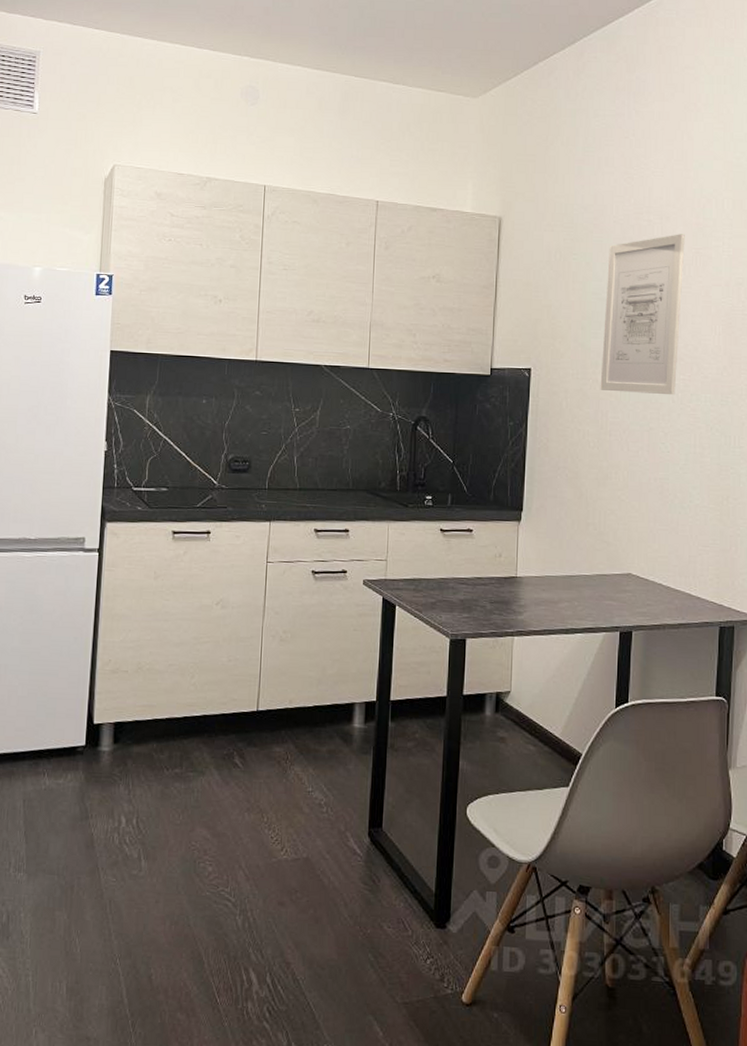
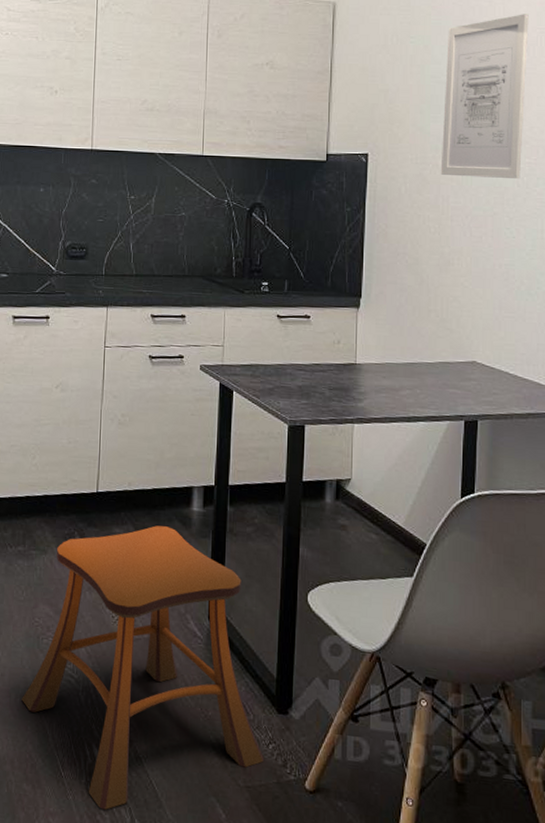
stool: none [177,743,421,1035] -> present [22,525,264,810]

